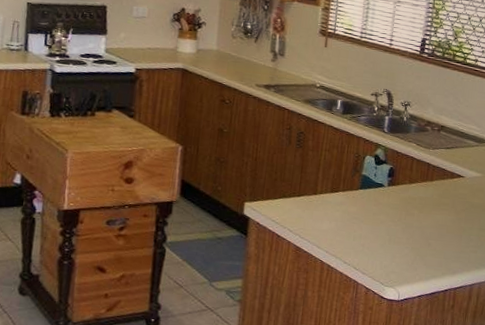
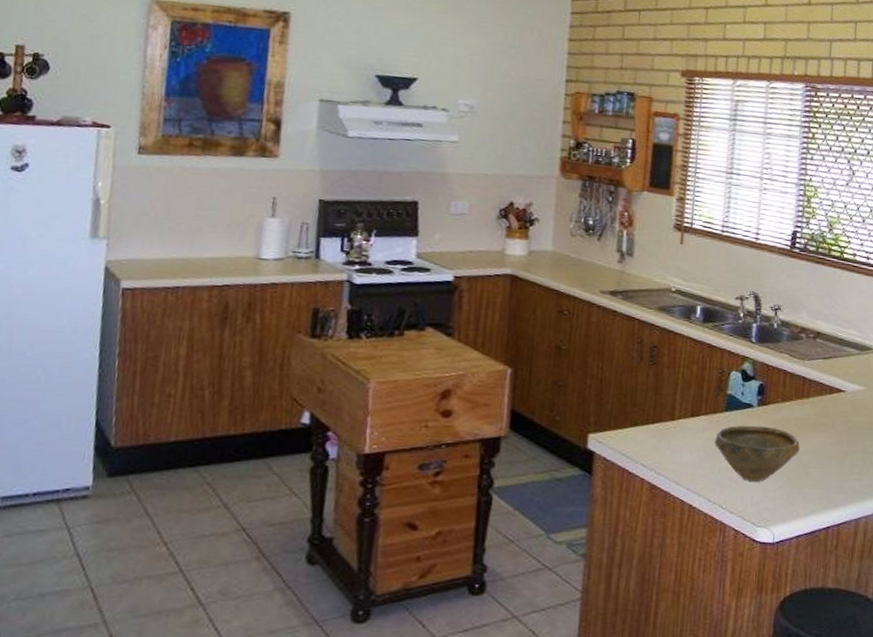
bowl: none [350,201,424,249] -> present [714,425,800,482]

